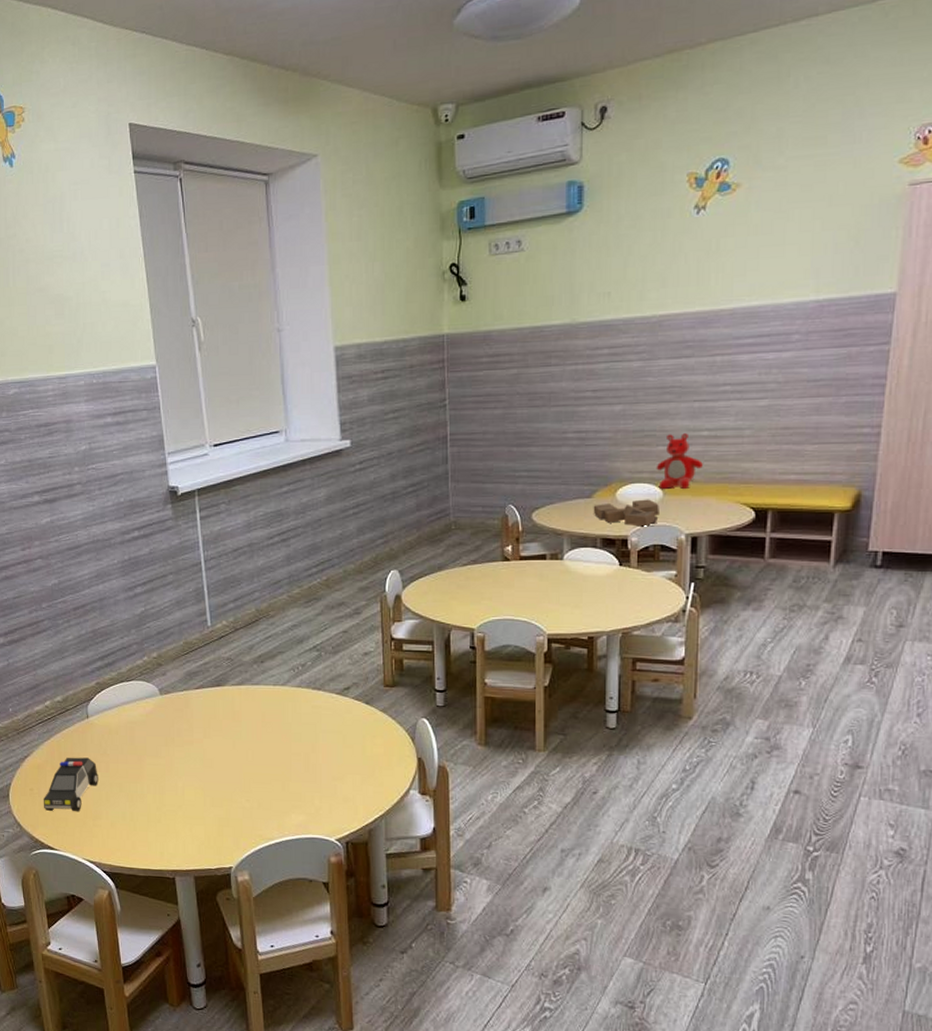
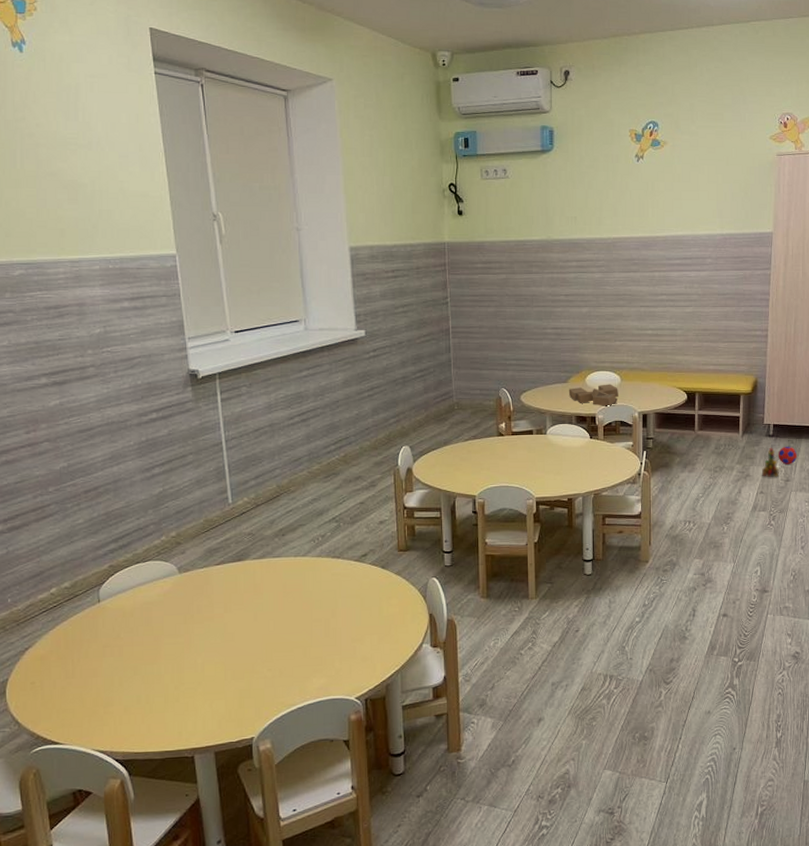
toy car: present [43,757,98,811] -> none [46,643,111,704]
stuffed toy: present [656,433,703,490] -> none [615,332,649,377]
building blocks: none [862,582,890,622] -> present [762,447,780,478]
toy ball: none [887,580,919,605] -> present [778,446,798,464]

